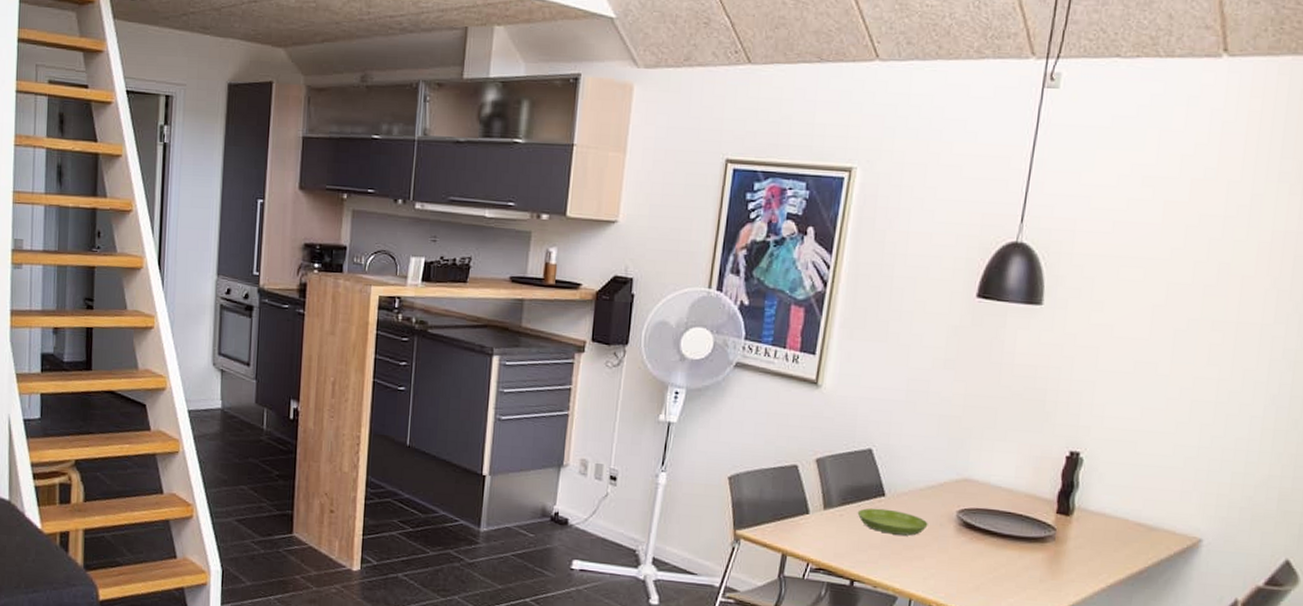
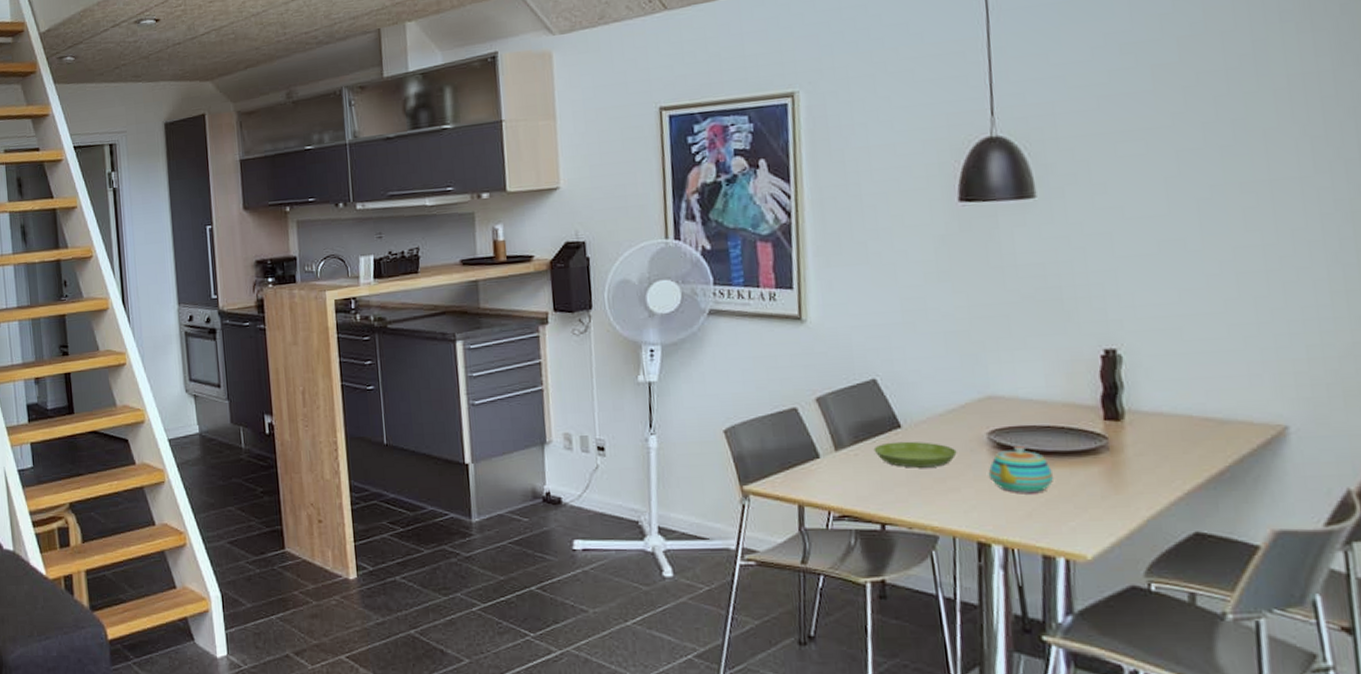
teapot: none [950,526,1005,570] -> present [988,446,1054,493]

